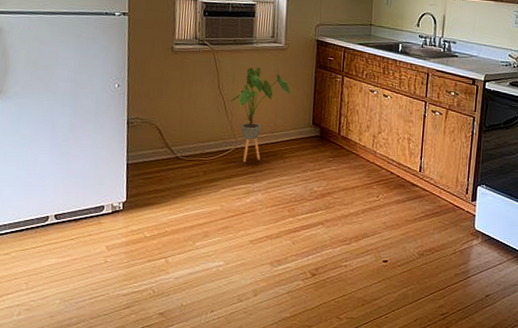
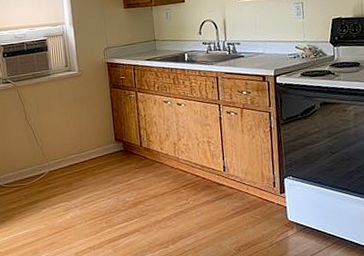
house plant: present [229,67,290,163] -> none [37,95,90,184]

